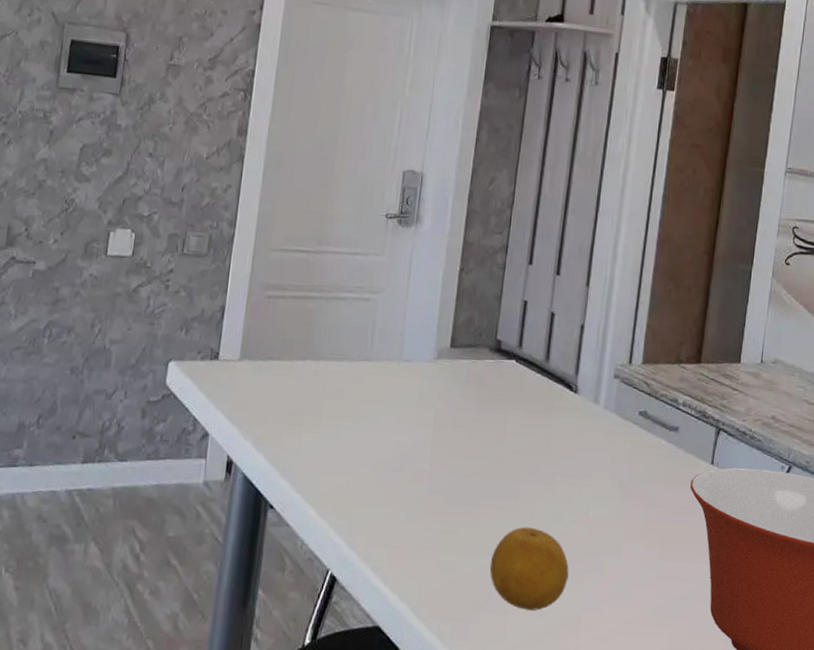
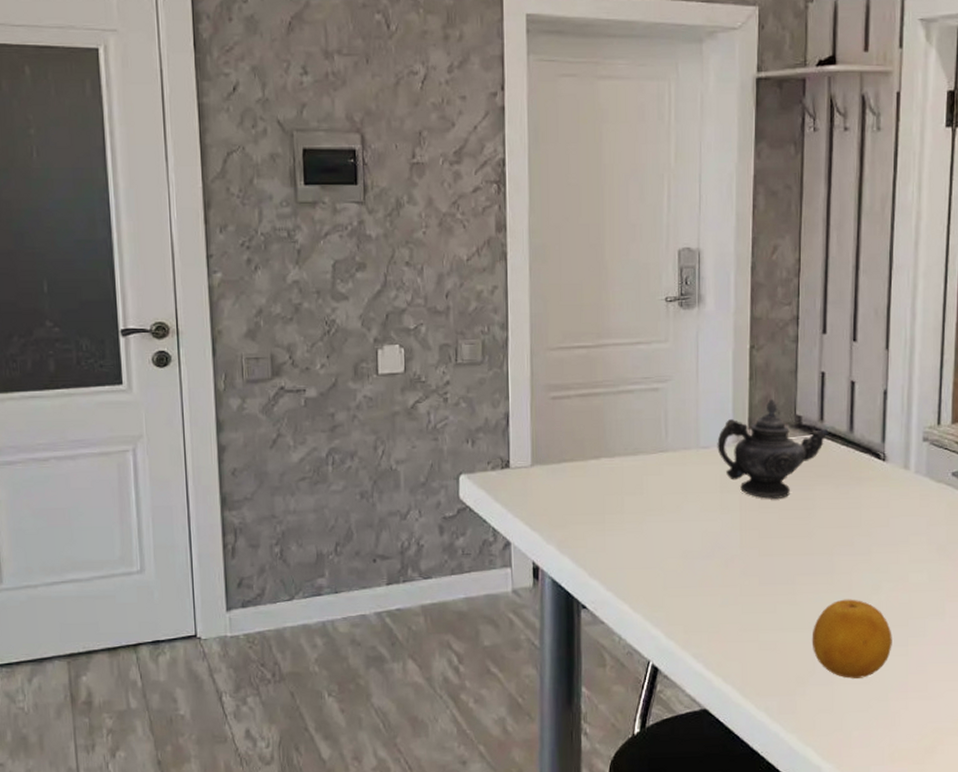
teapot: none [418,320,526,419] -> present [717,398,829,499]

